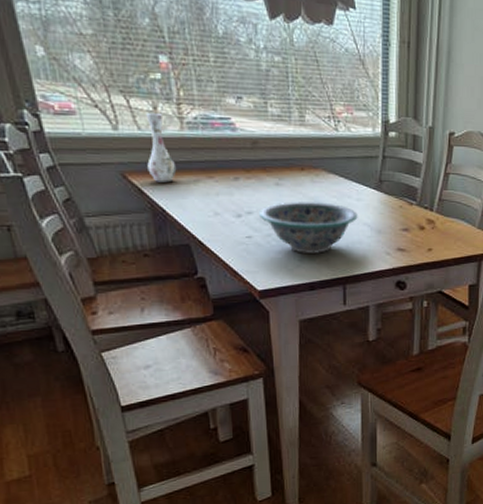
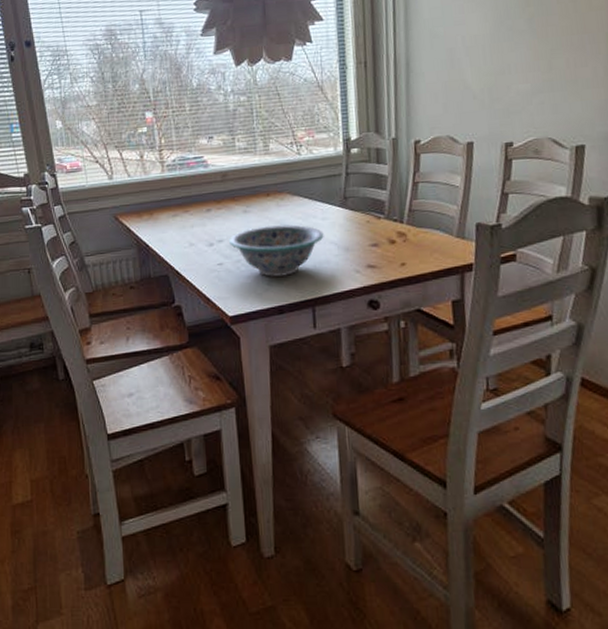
vase: present [145,112,177,183] -> none [134,160,158,221]

